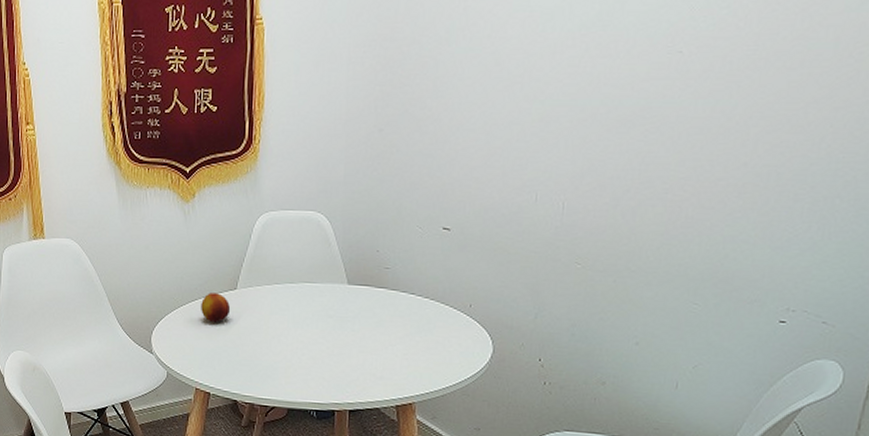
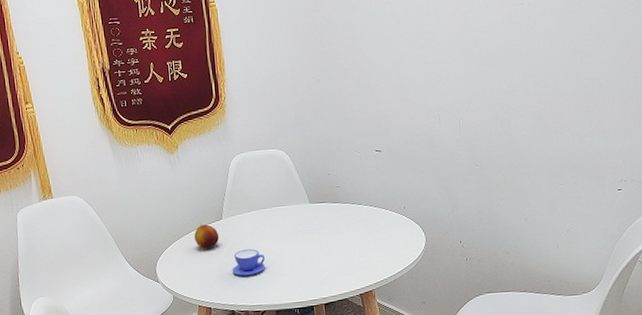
teacup: none [241,329,283,361] -> present [232,248,265,275]

